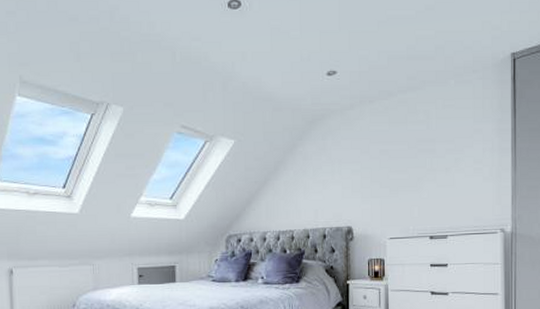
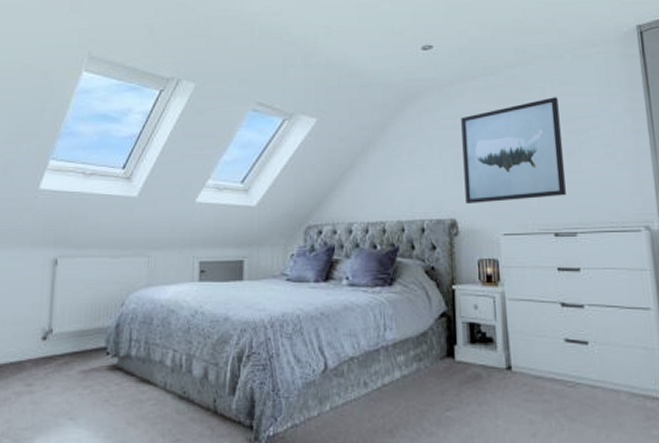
wall art: none [359,119,441,213] -> present [461,97,566,203]

